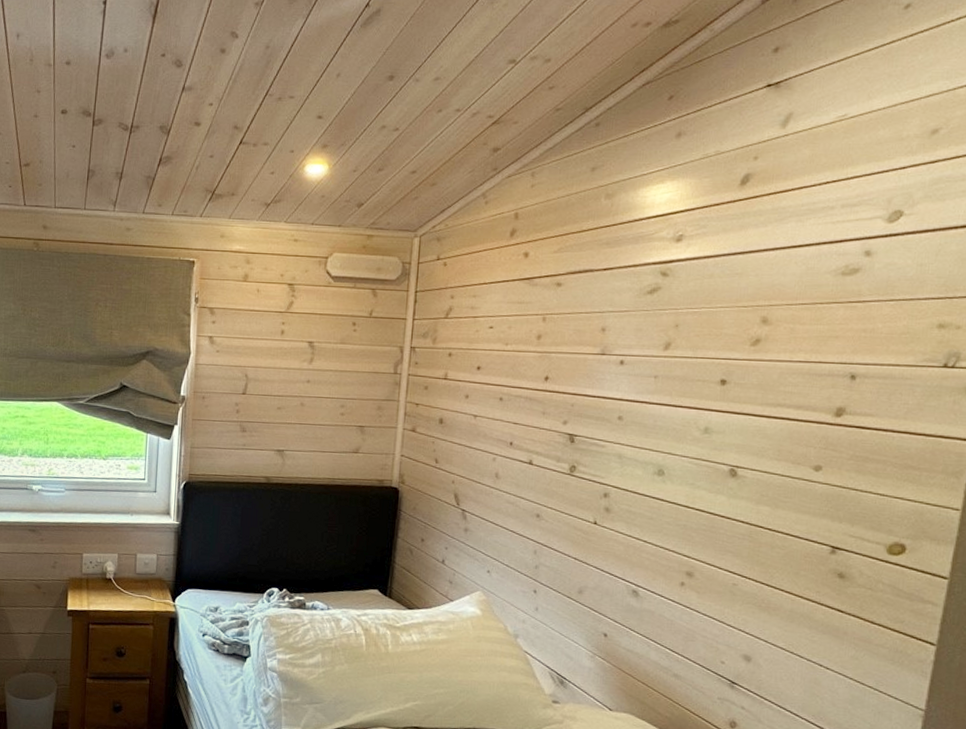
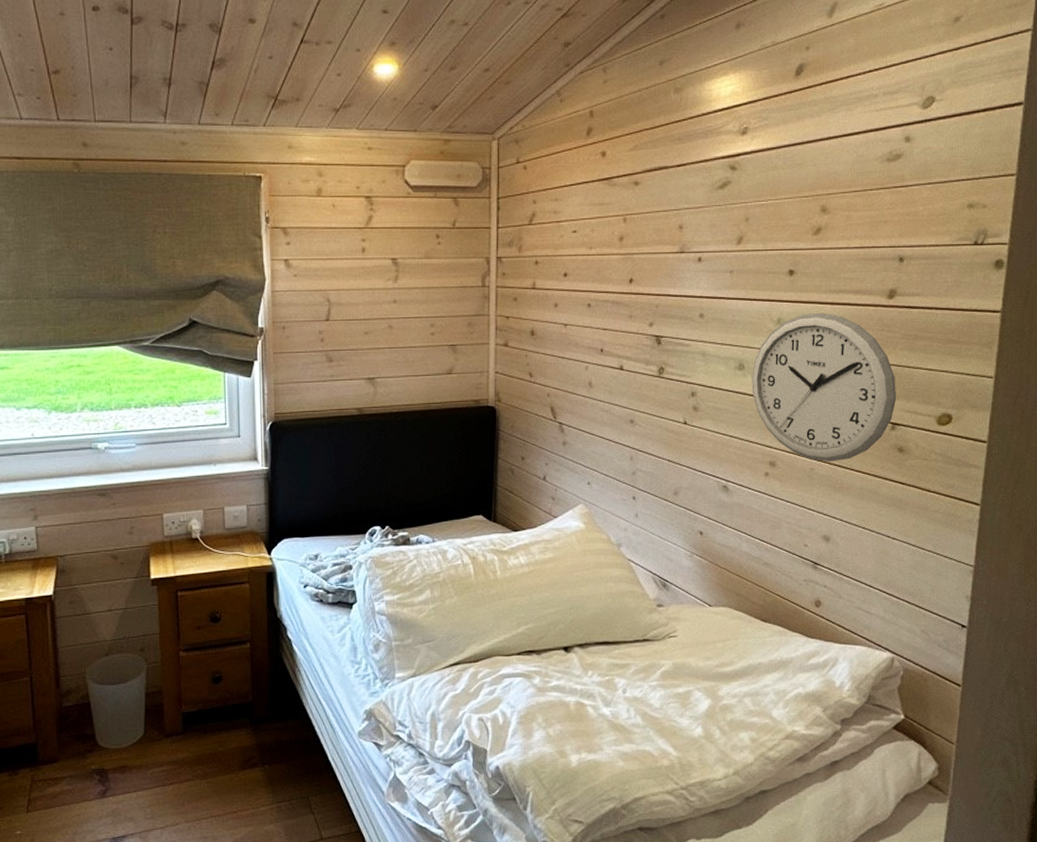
wall clock: none [671,424,840,580] -> present [751,312,897,462]

